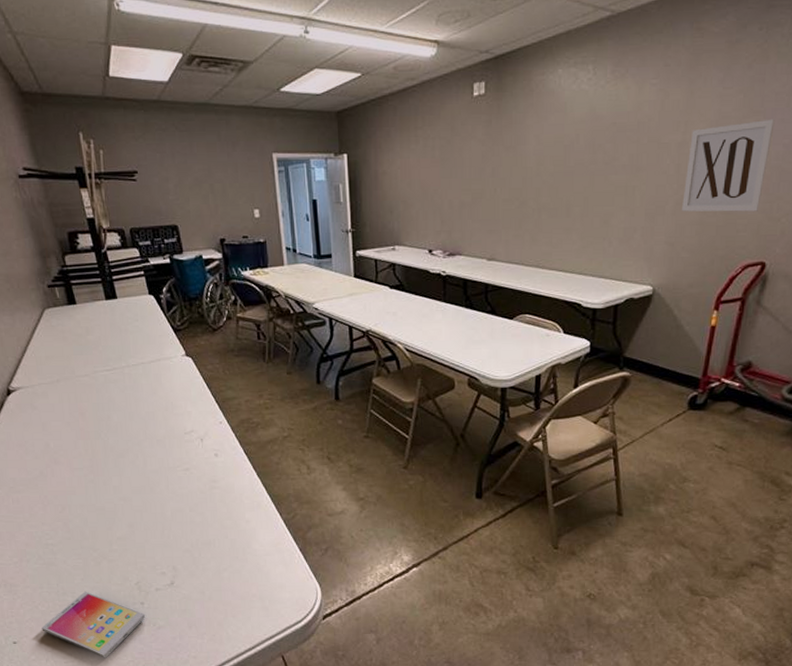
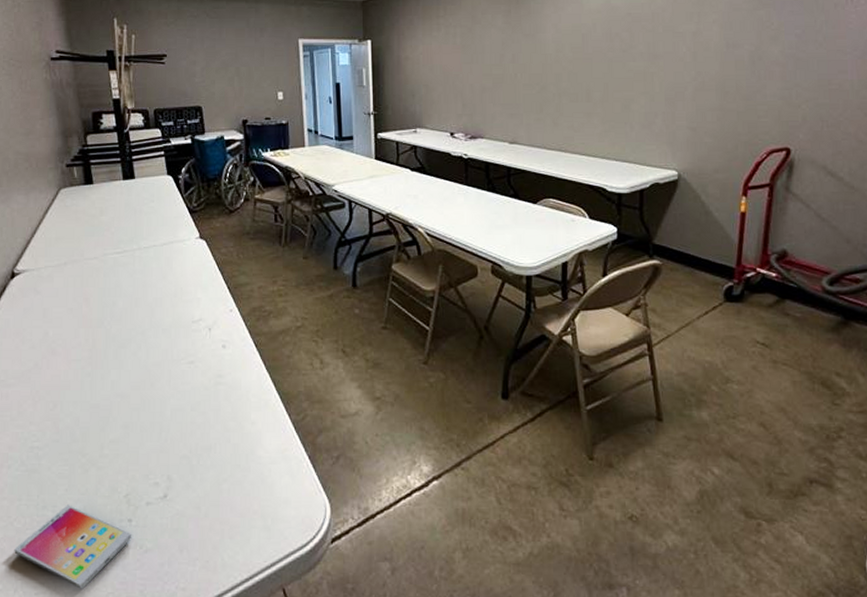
wall art: present [682,118,775,212] -> none [701,10,785,98]

